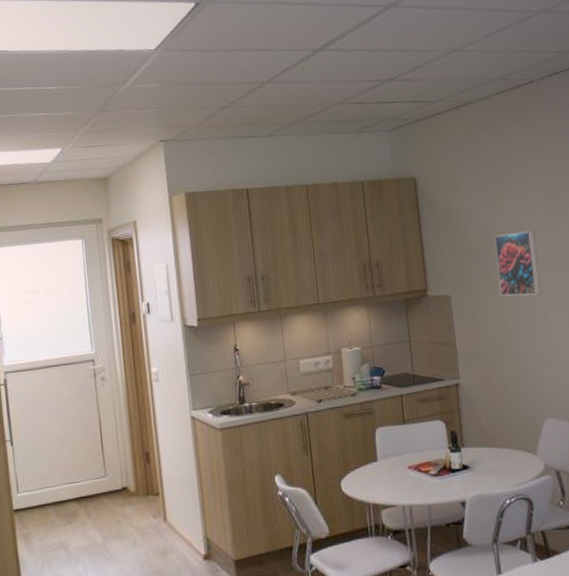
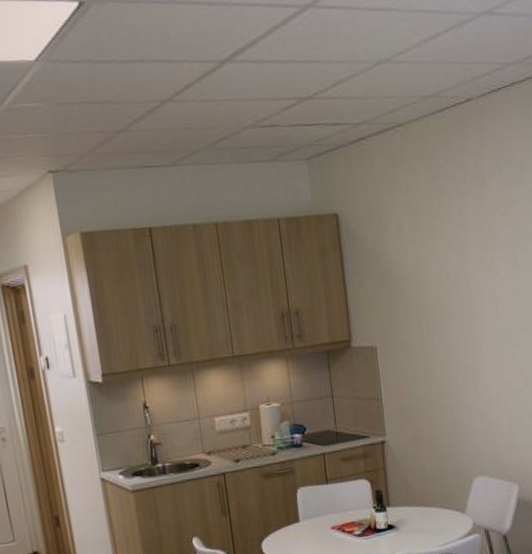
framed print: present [494,230,541,297] -> none [424,273,474,347]

